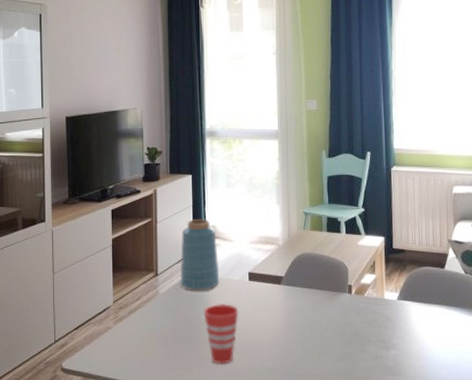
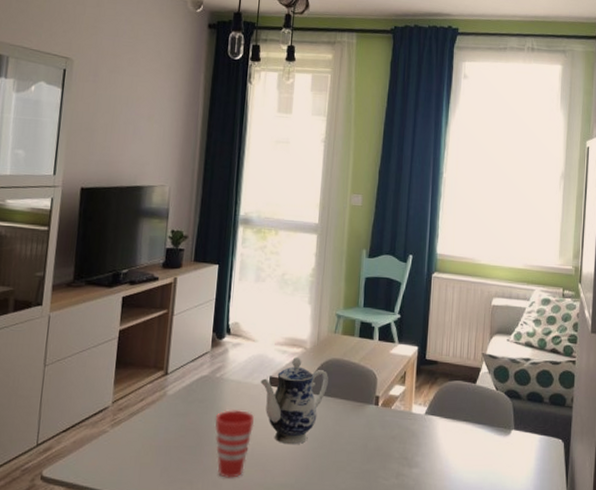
vase: present [180,219,220,291] -> none [192,314,239,395]
teapot: none [240,254,302,333] -> present [260,357,328,445]

